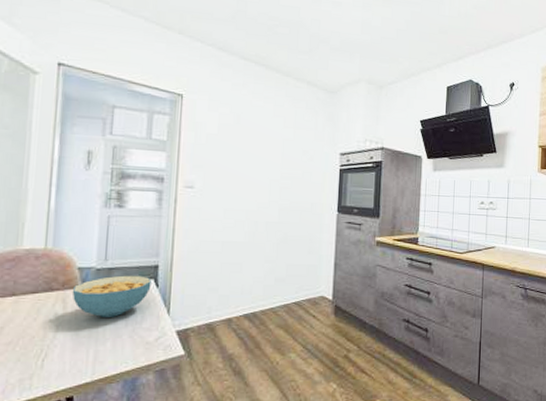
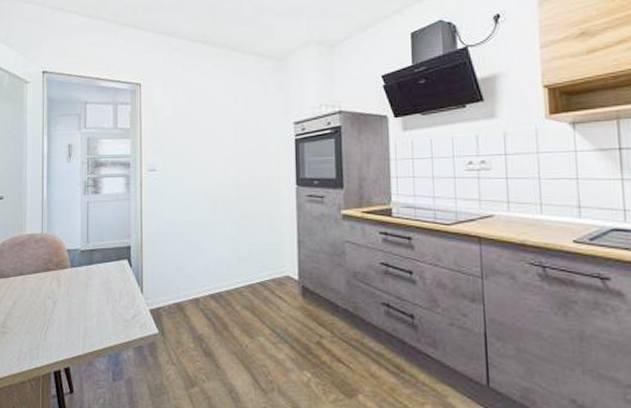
cereal bowl: present [72,275,152,317] -> none [63,256,126,295]

